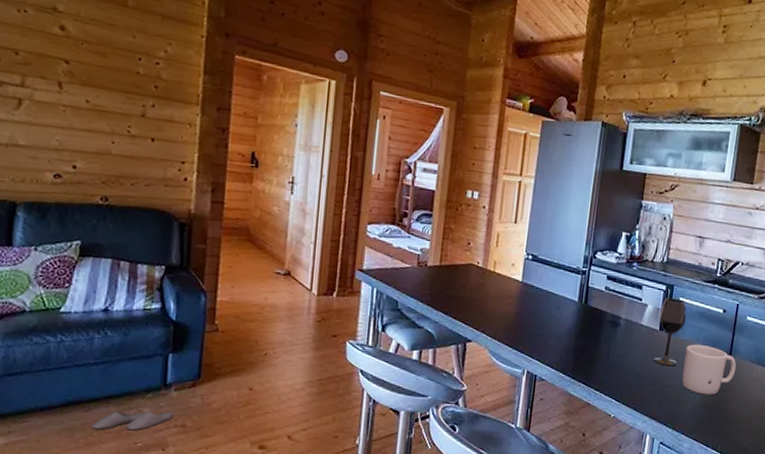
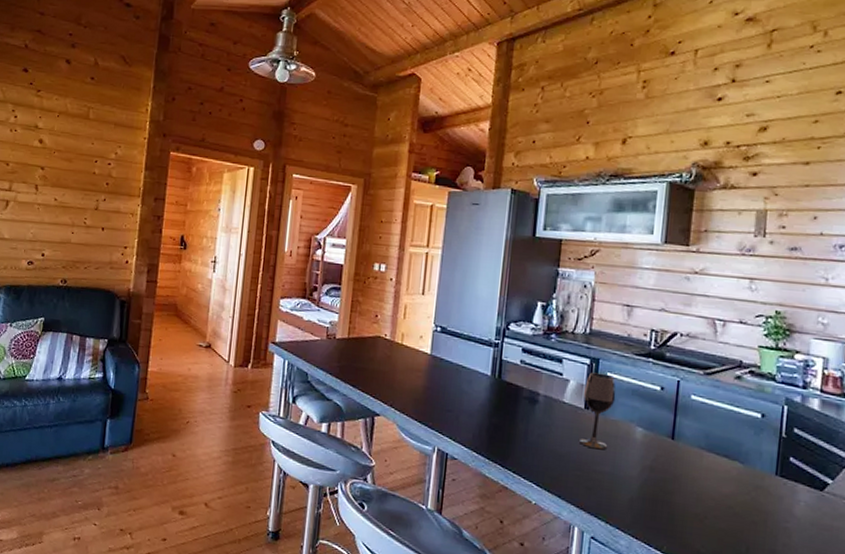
slippers: present [91,410,173,431] -> none [43,470,109,490]
mug: present [681,344,737,395] -> none [614,425,682,486]

